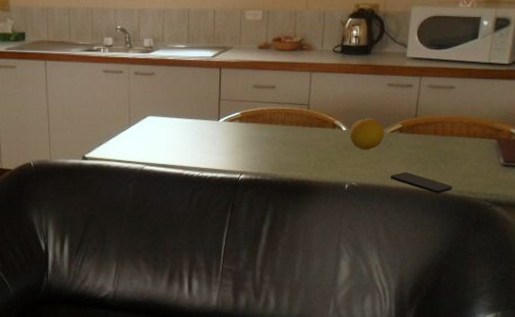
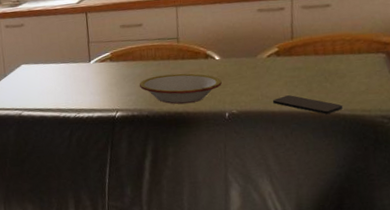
bowl: none [265,141,345,172] -> present [139,73,222,104]
fruit: present [349,117,384,150] -> none [223,45,261,77]

